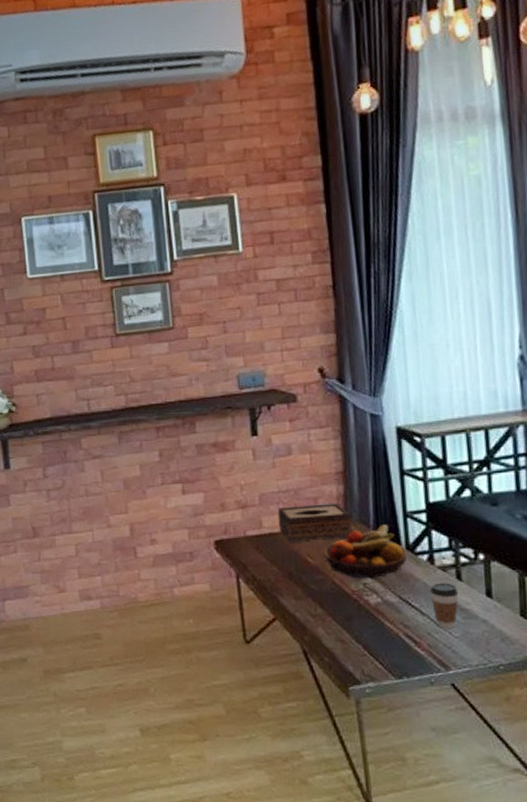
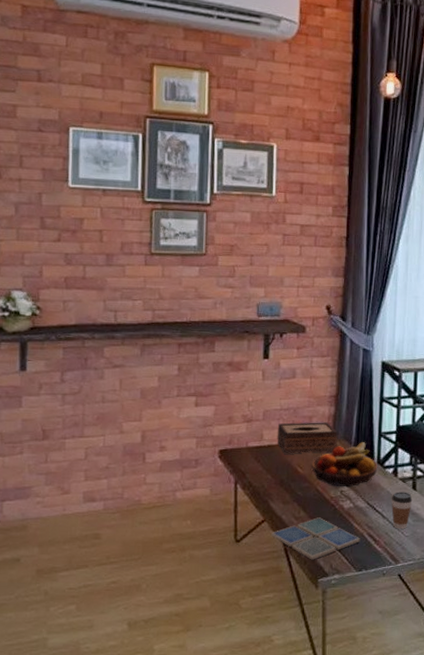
drink coaster: none [285,615,396,665] -> present [271,517,361,560]

